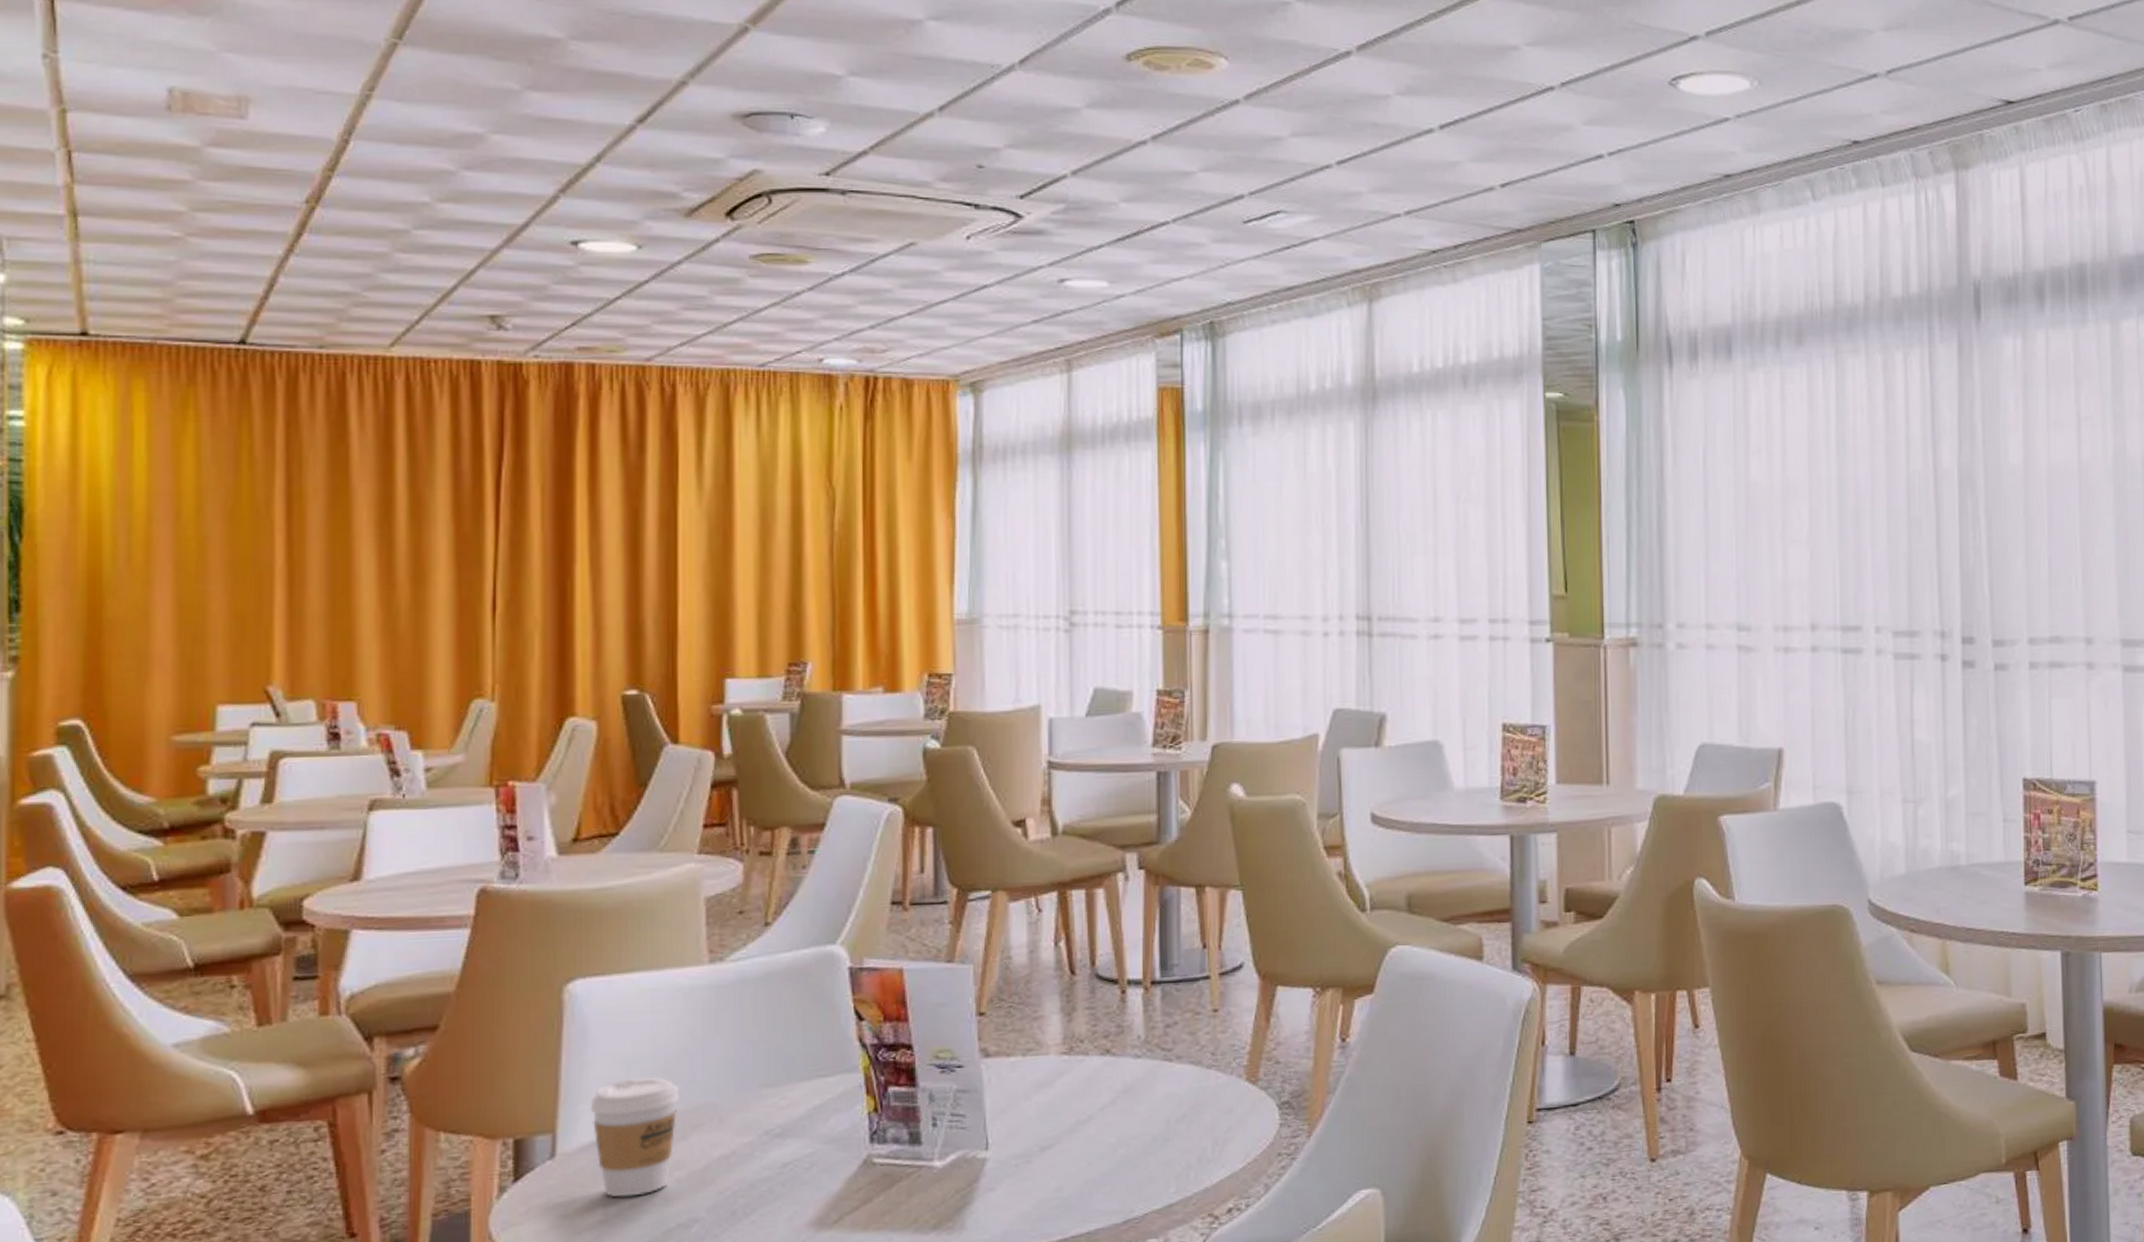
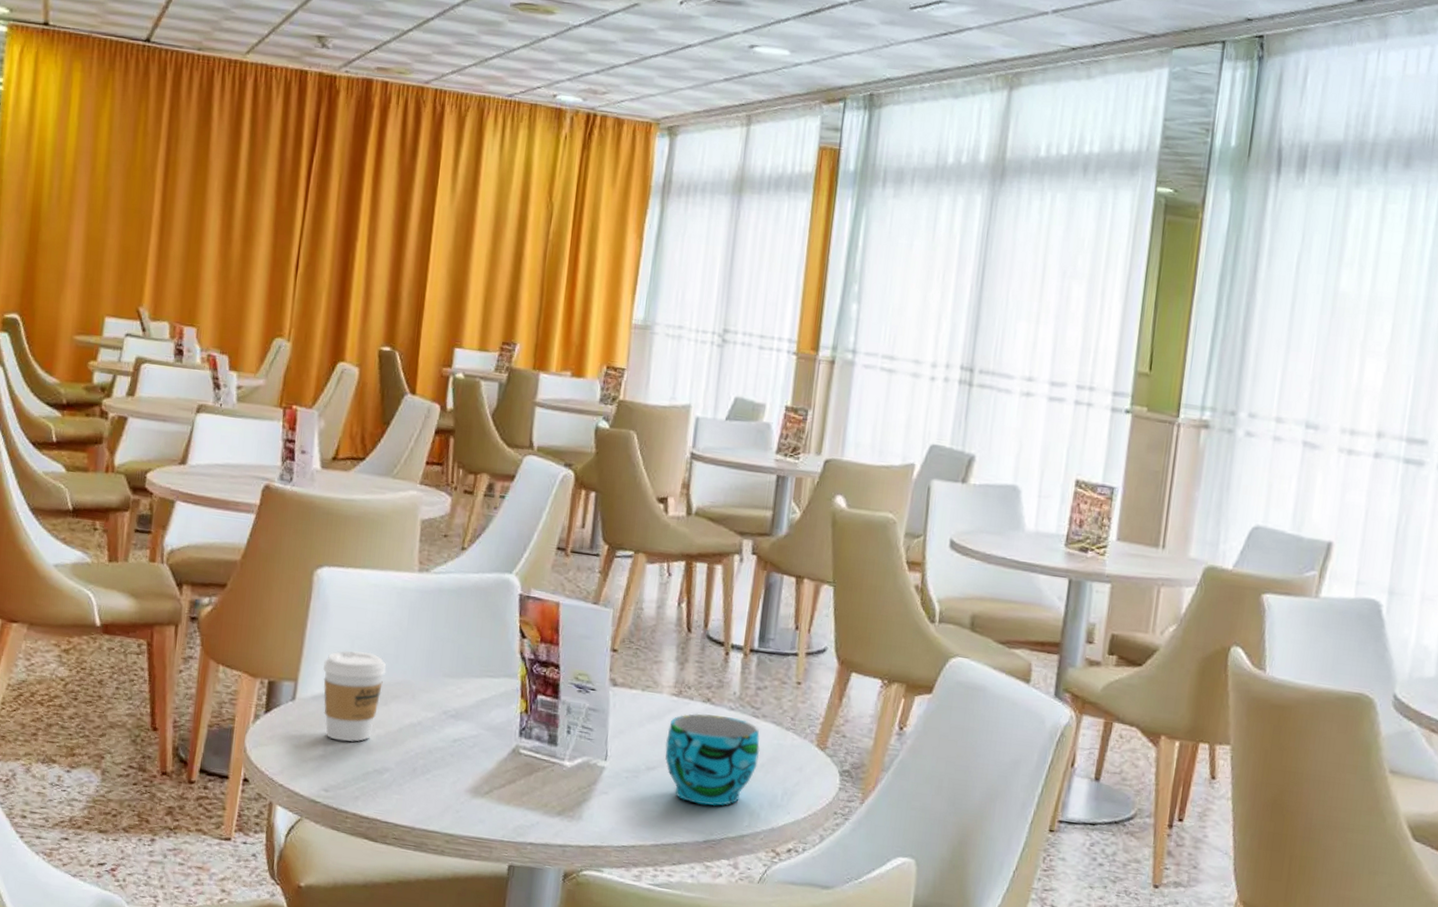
cup: none [1060,1066,1179,1179] -> present [665,713,760,807]

